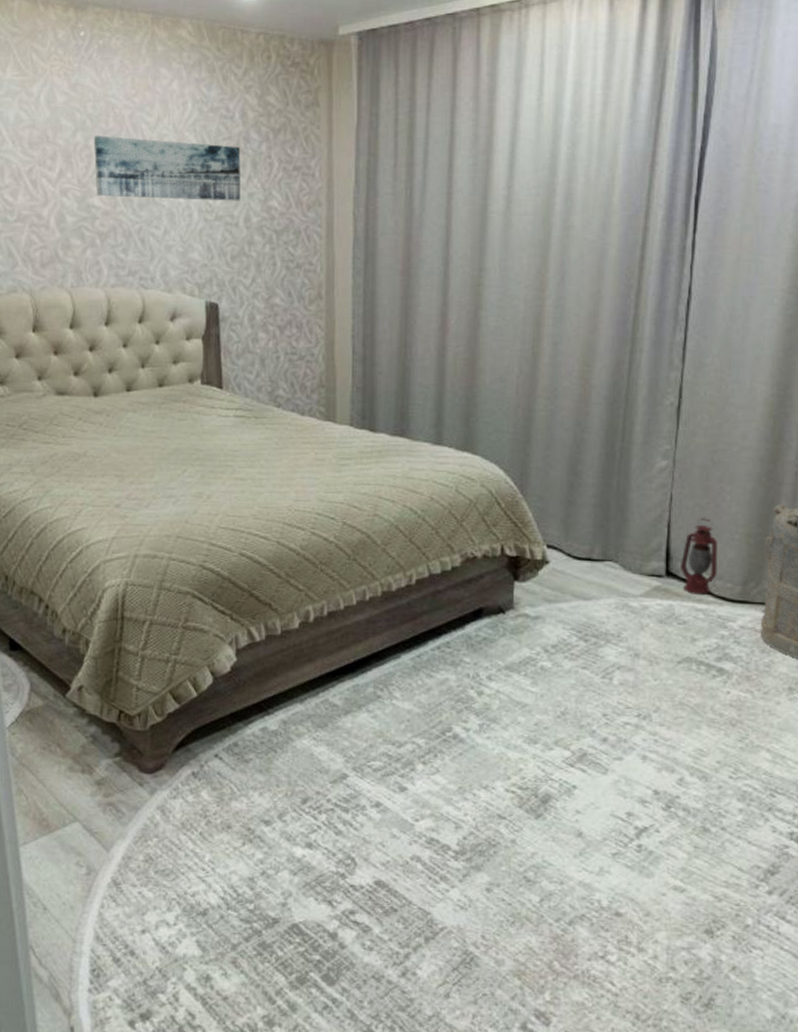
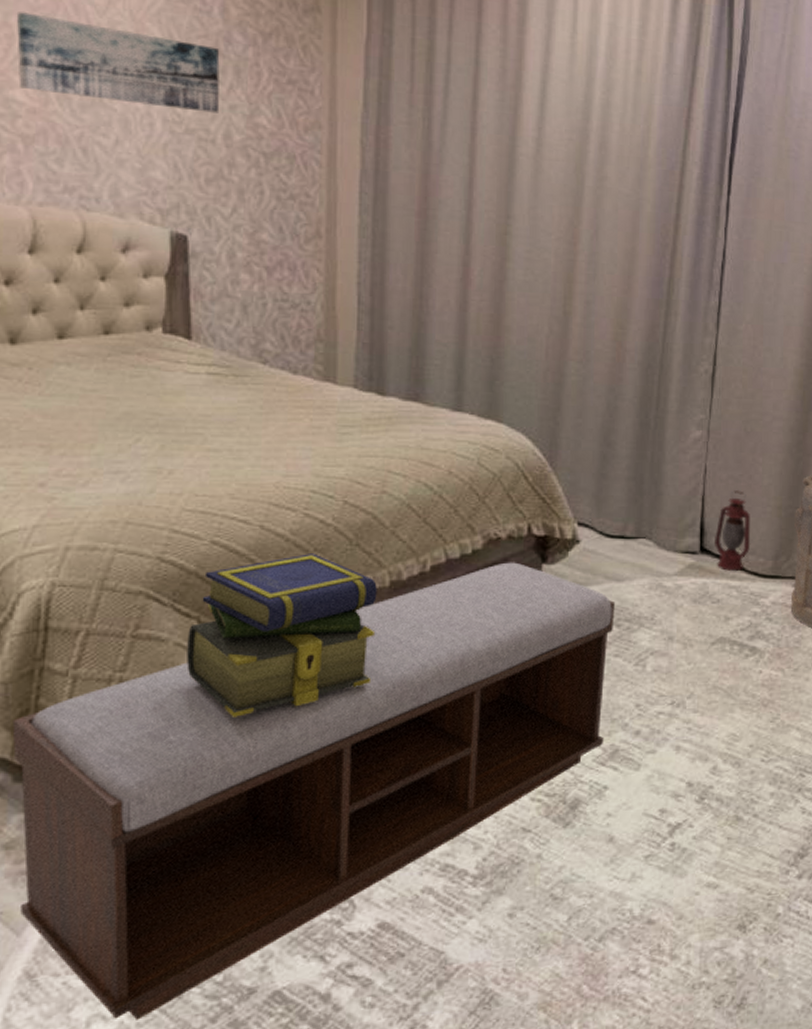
bench: none [101,579,582,930] -> present [12,562,615,1020]
stack of books: none [223,566,371,698] -> present [186,554,377,717]

